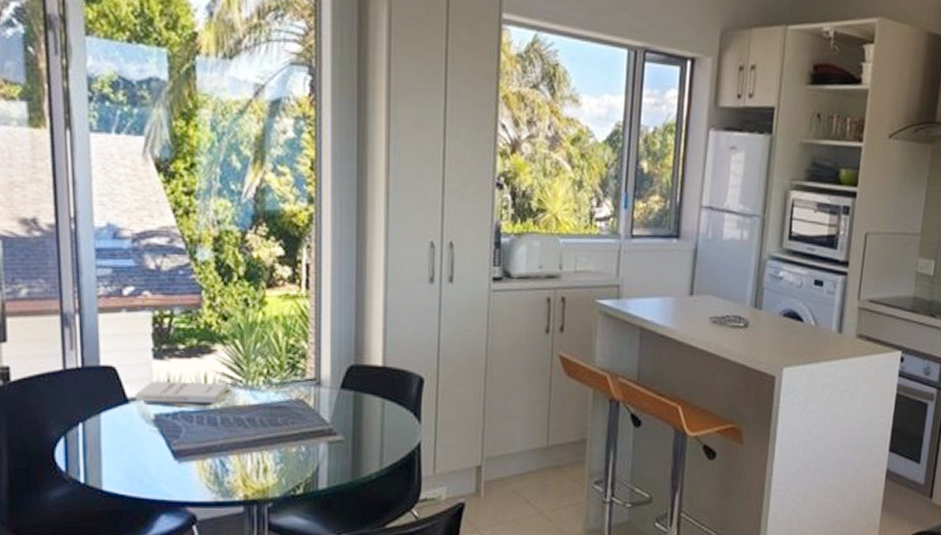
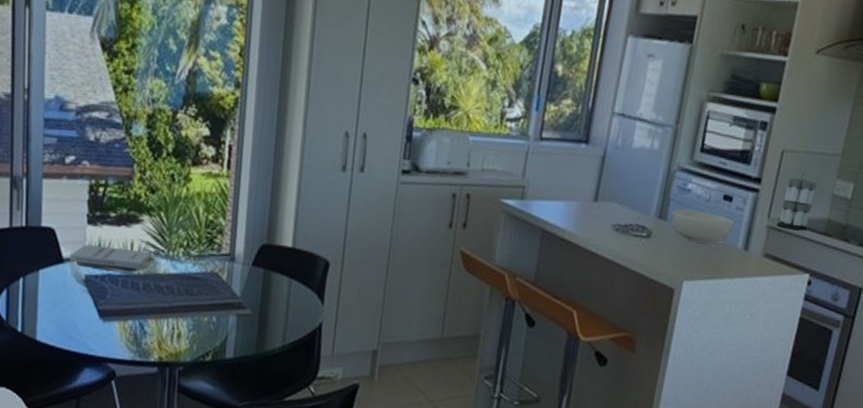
bowl: none [766,296,827,329] -> present [671,208,735,244]
spice rack: none [866,253,901,310] -> present [776,172,817,231]

